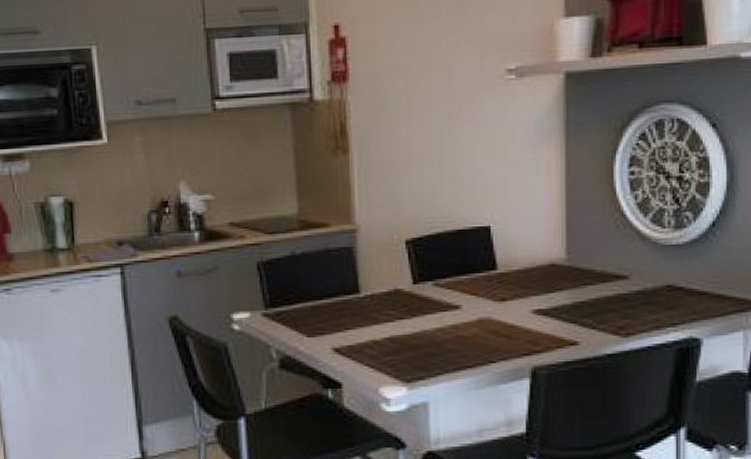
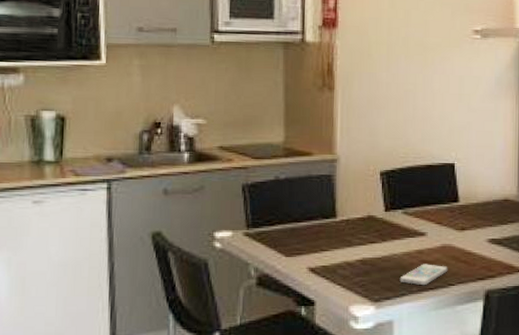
smartphone: none [433,339,488,364] -> present [399,264,448,286]

